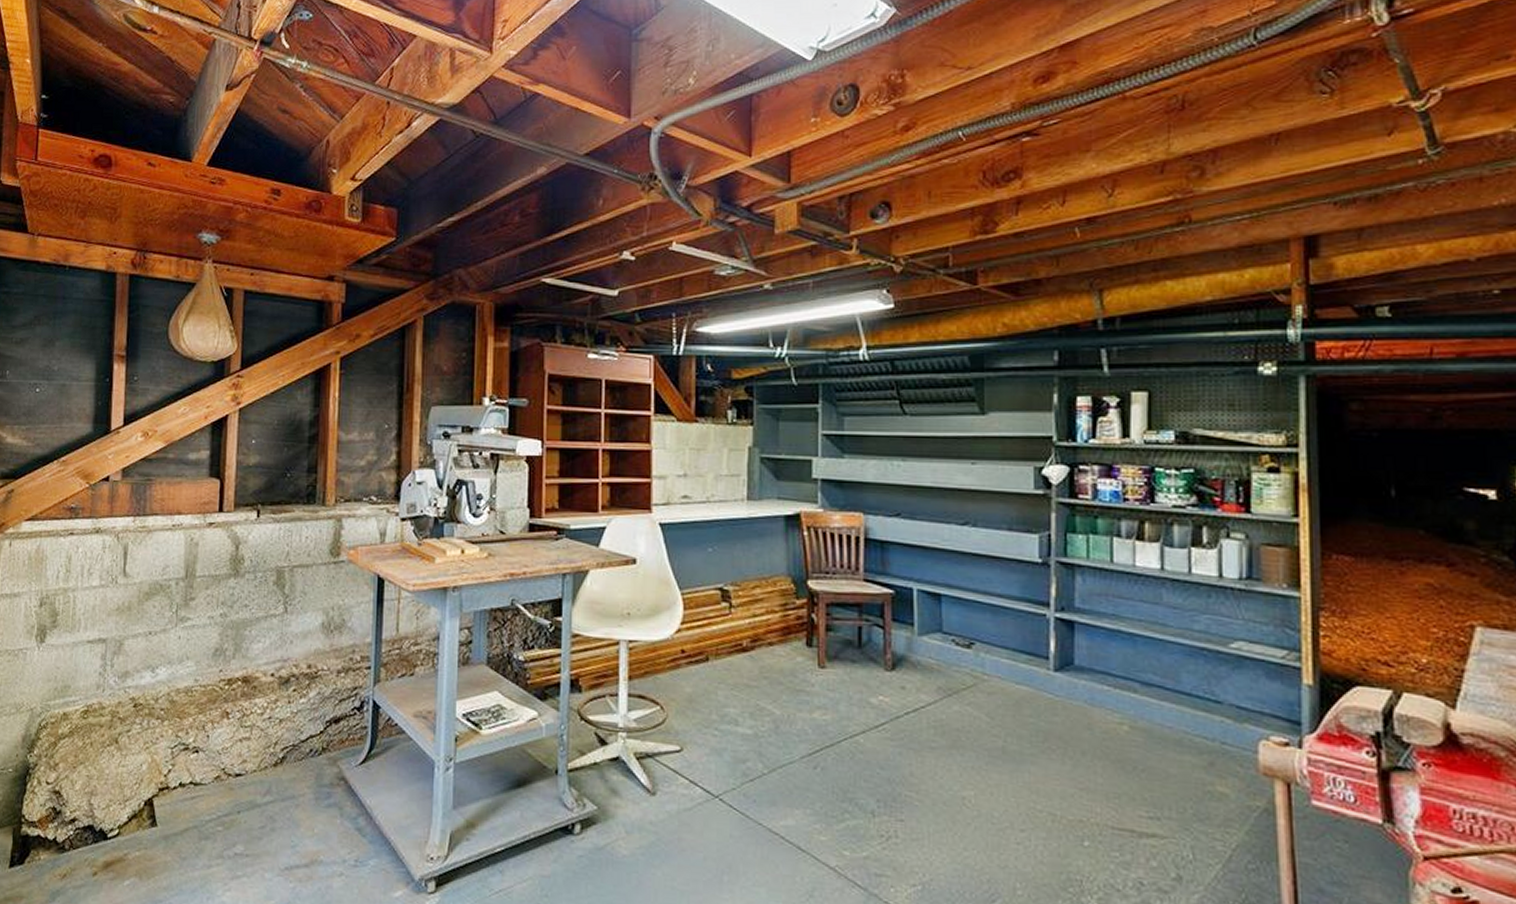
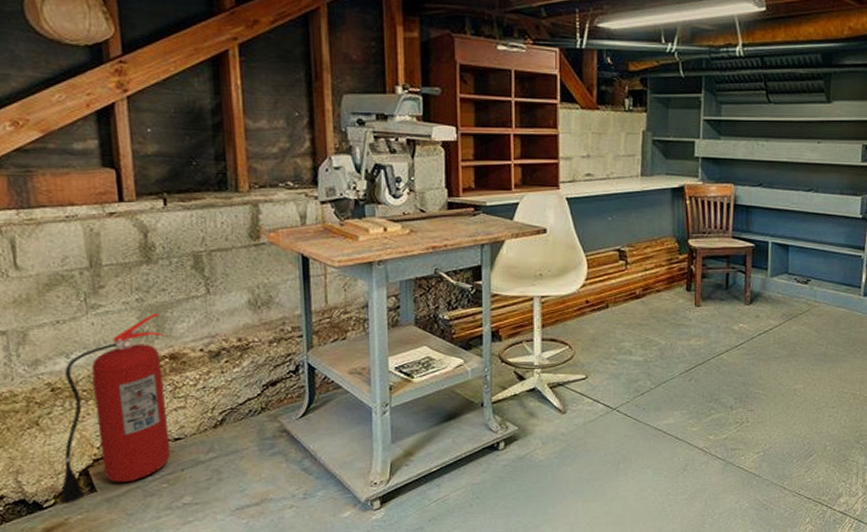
fire extinguisher: none [123,630,242,837] -> present [60,312,171,505]

